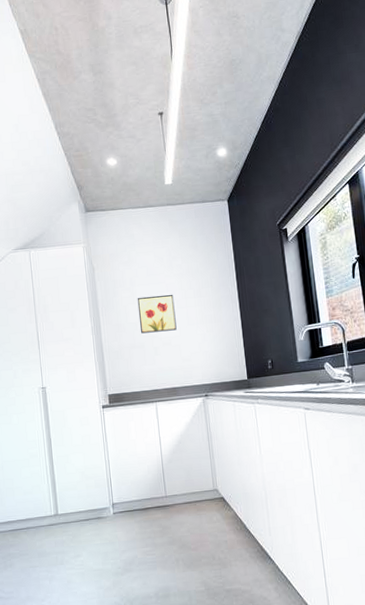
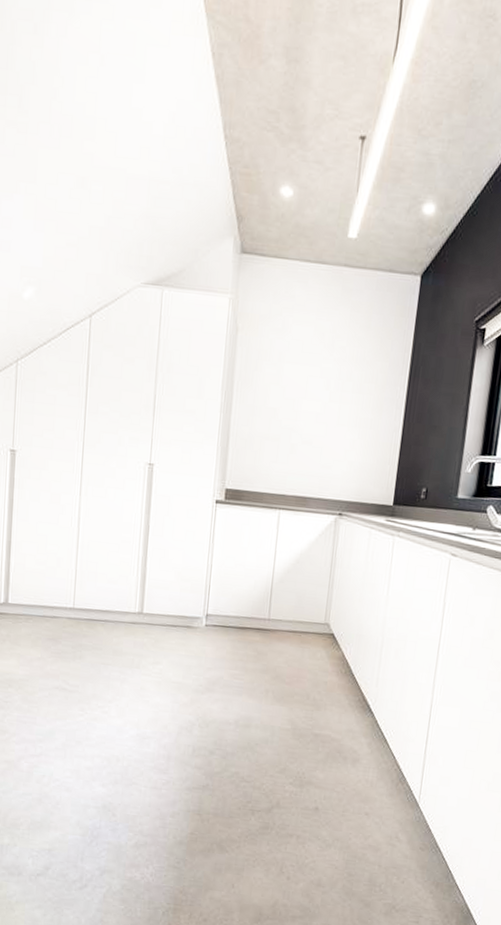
wall art: present [137,294,177,334] -> none [279,377,328,428]

